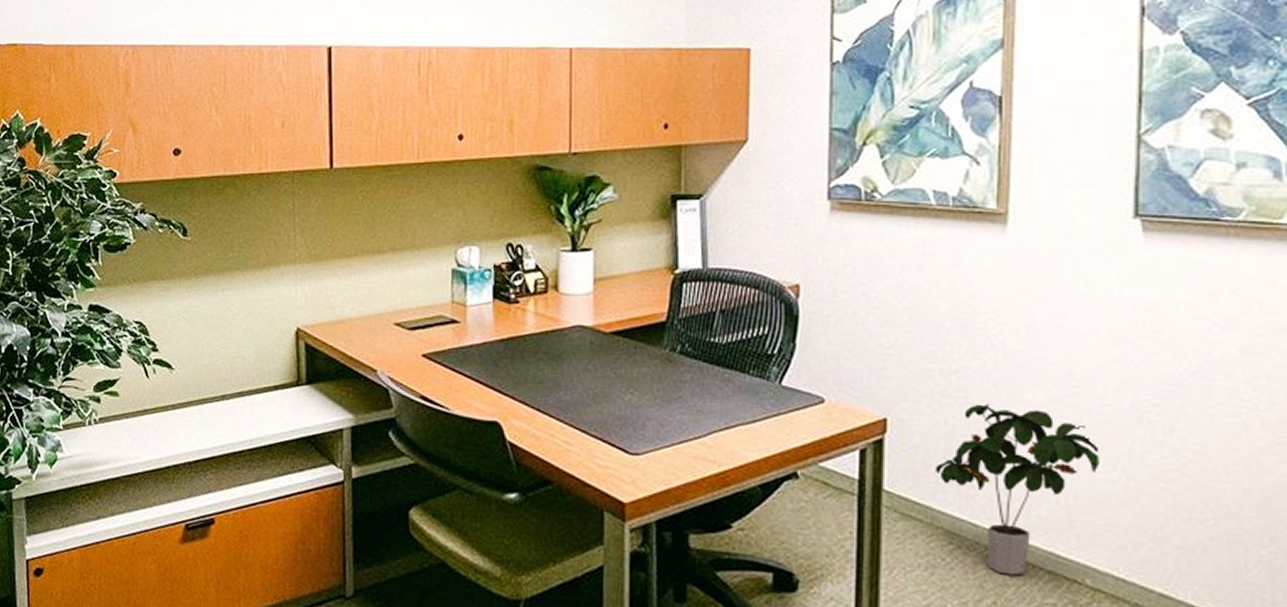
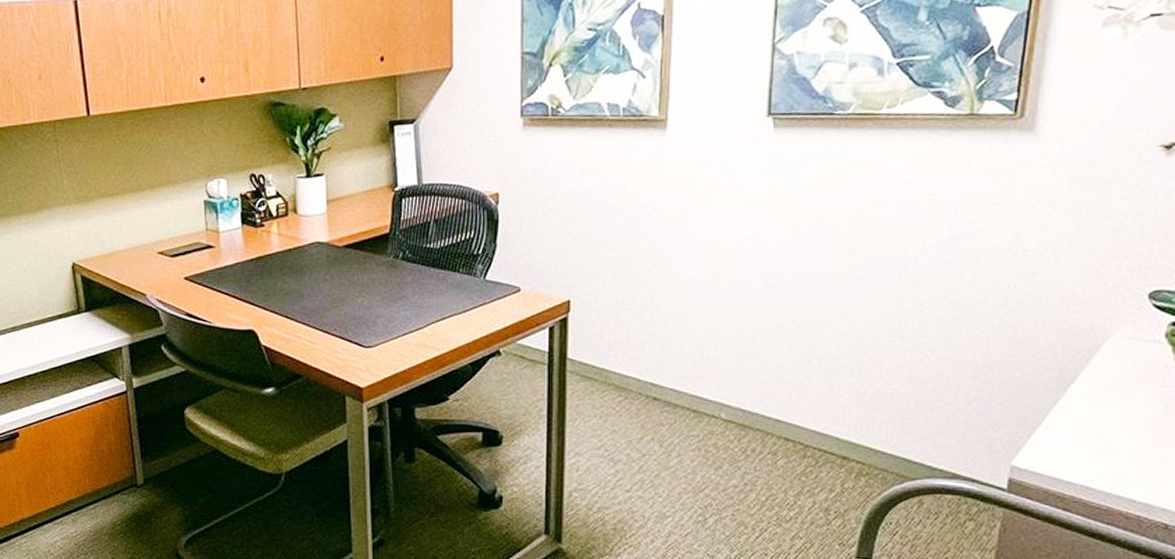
potted plant: present [936,404,1099,576] -> none [608,282,734,416]

